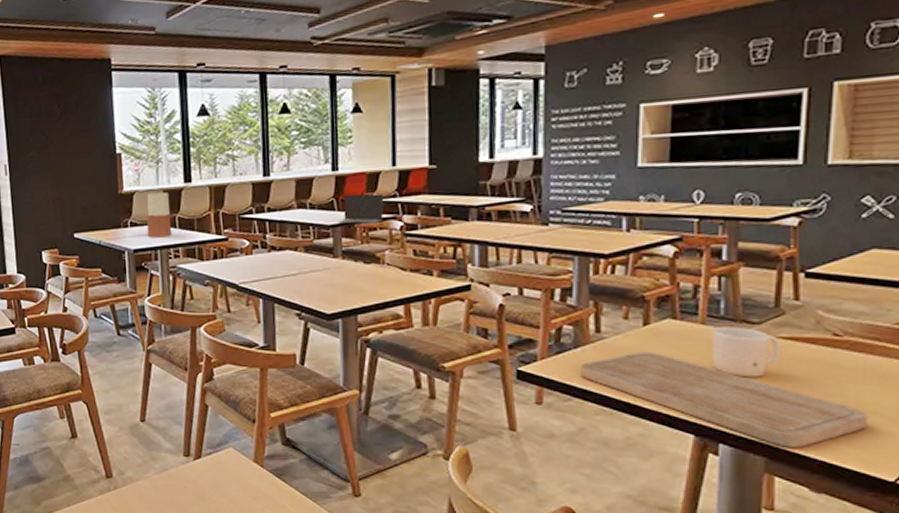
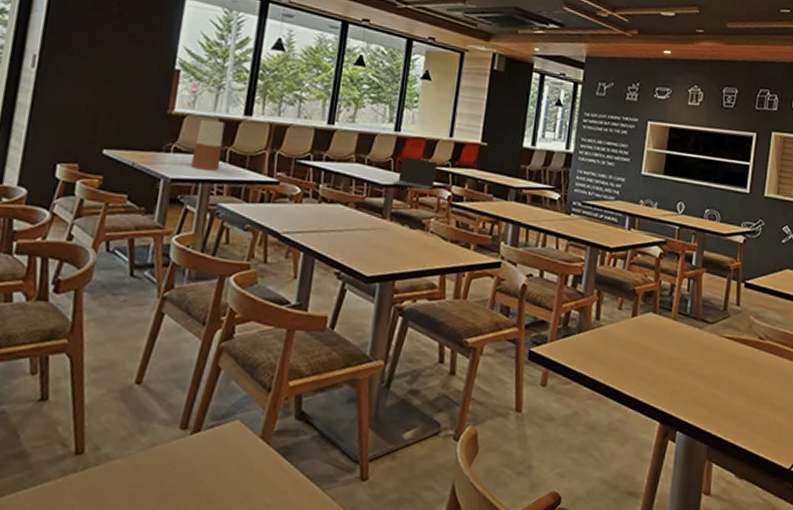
cutting board: present [580,351,868,447] -> none [580,341,776,437]
mug: present [712,326,781,378] -> none [678,323,725,372]

